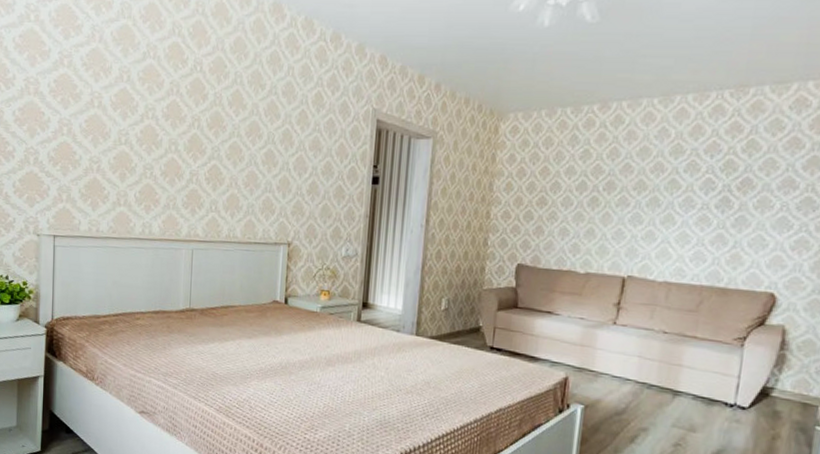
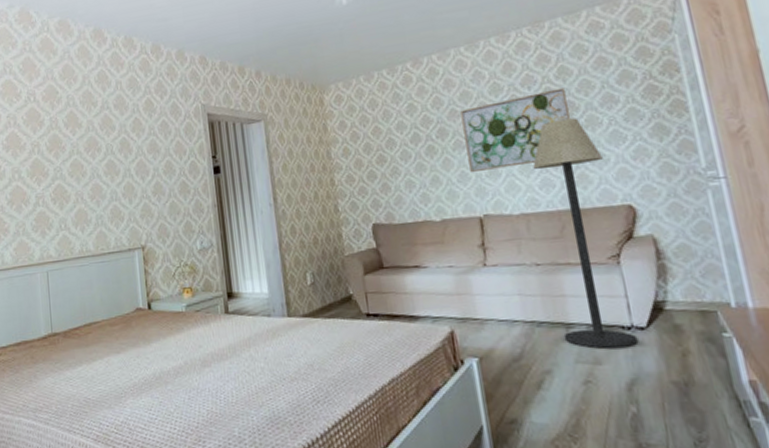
wall art: none [627,162,747,235] -> present [460,88,570,172]
floor lamp: none [668,195,763,422] -> present [533,118,639,348]

